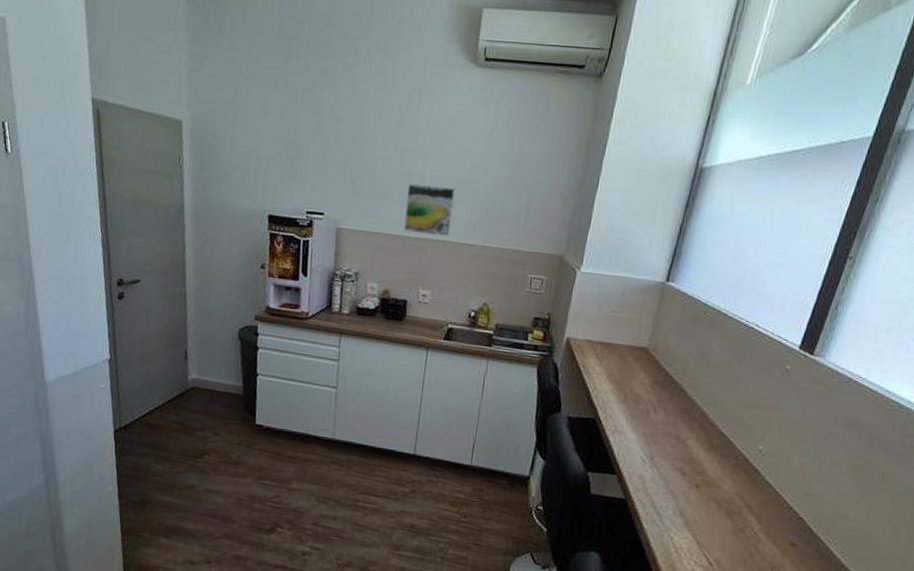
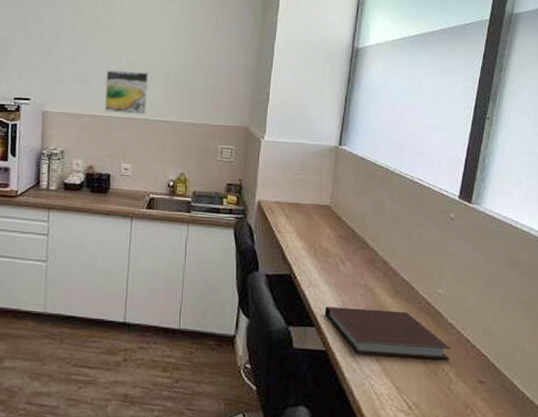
notebook: none [628,454,766,520] -> present [324,306,452,360]

